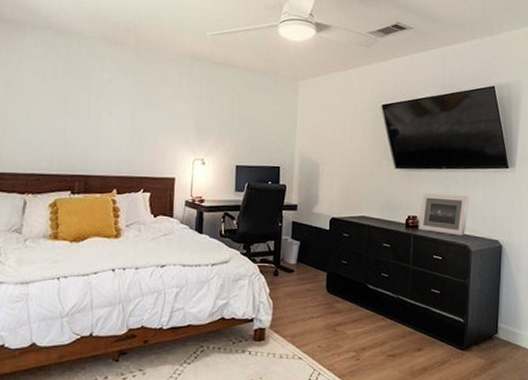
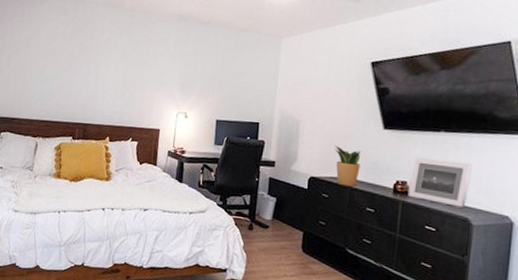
potted plant: none [352,186,377,225] -> present [334,145,362,187]

